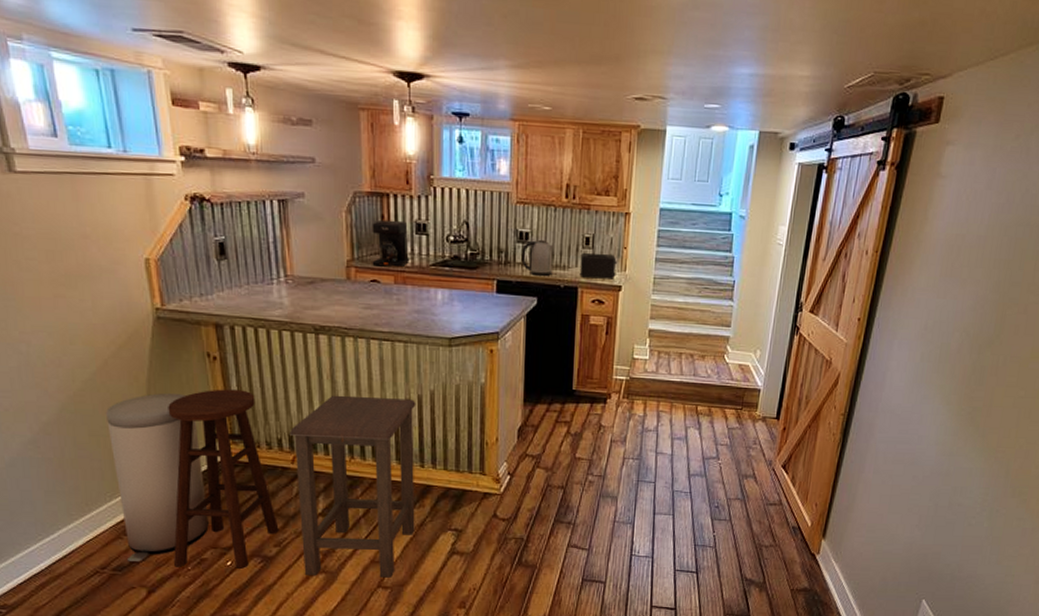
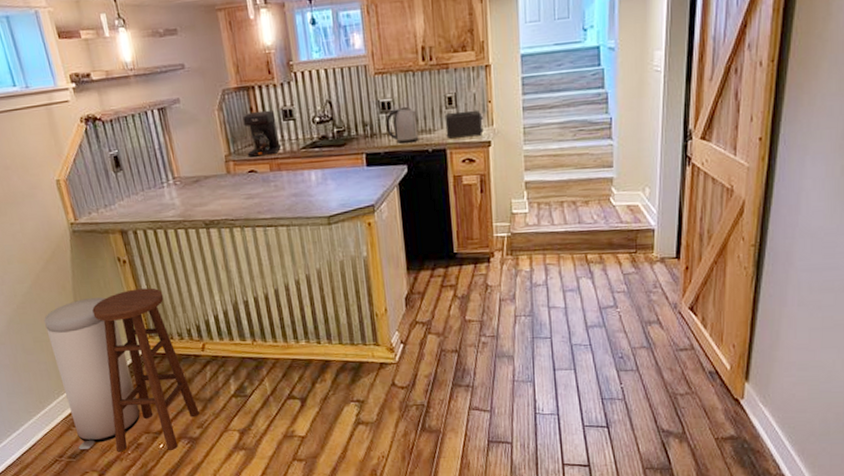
bar stool: present [290,395,416,578] -> none [196,280,320,452]

